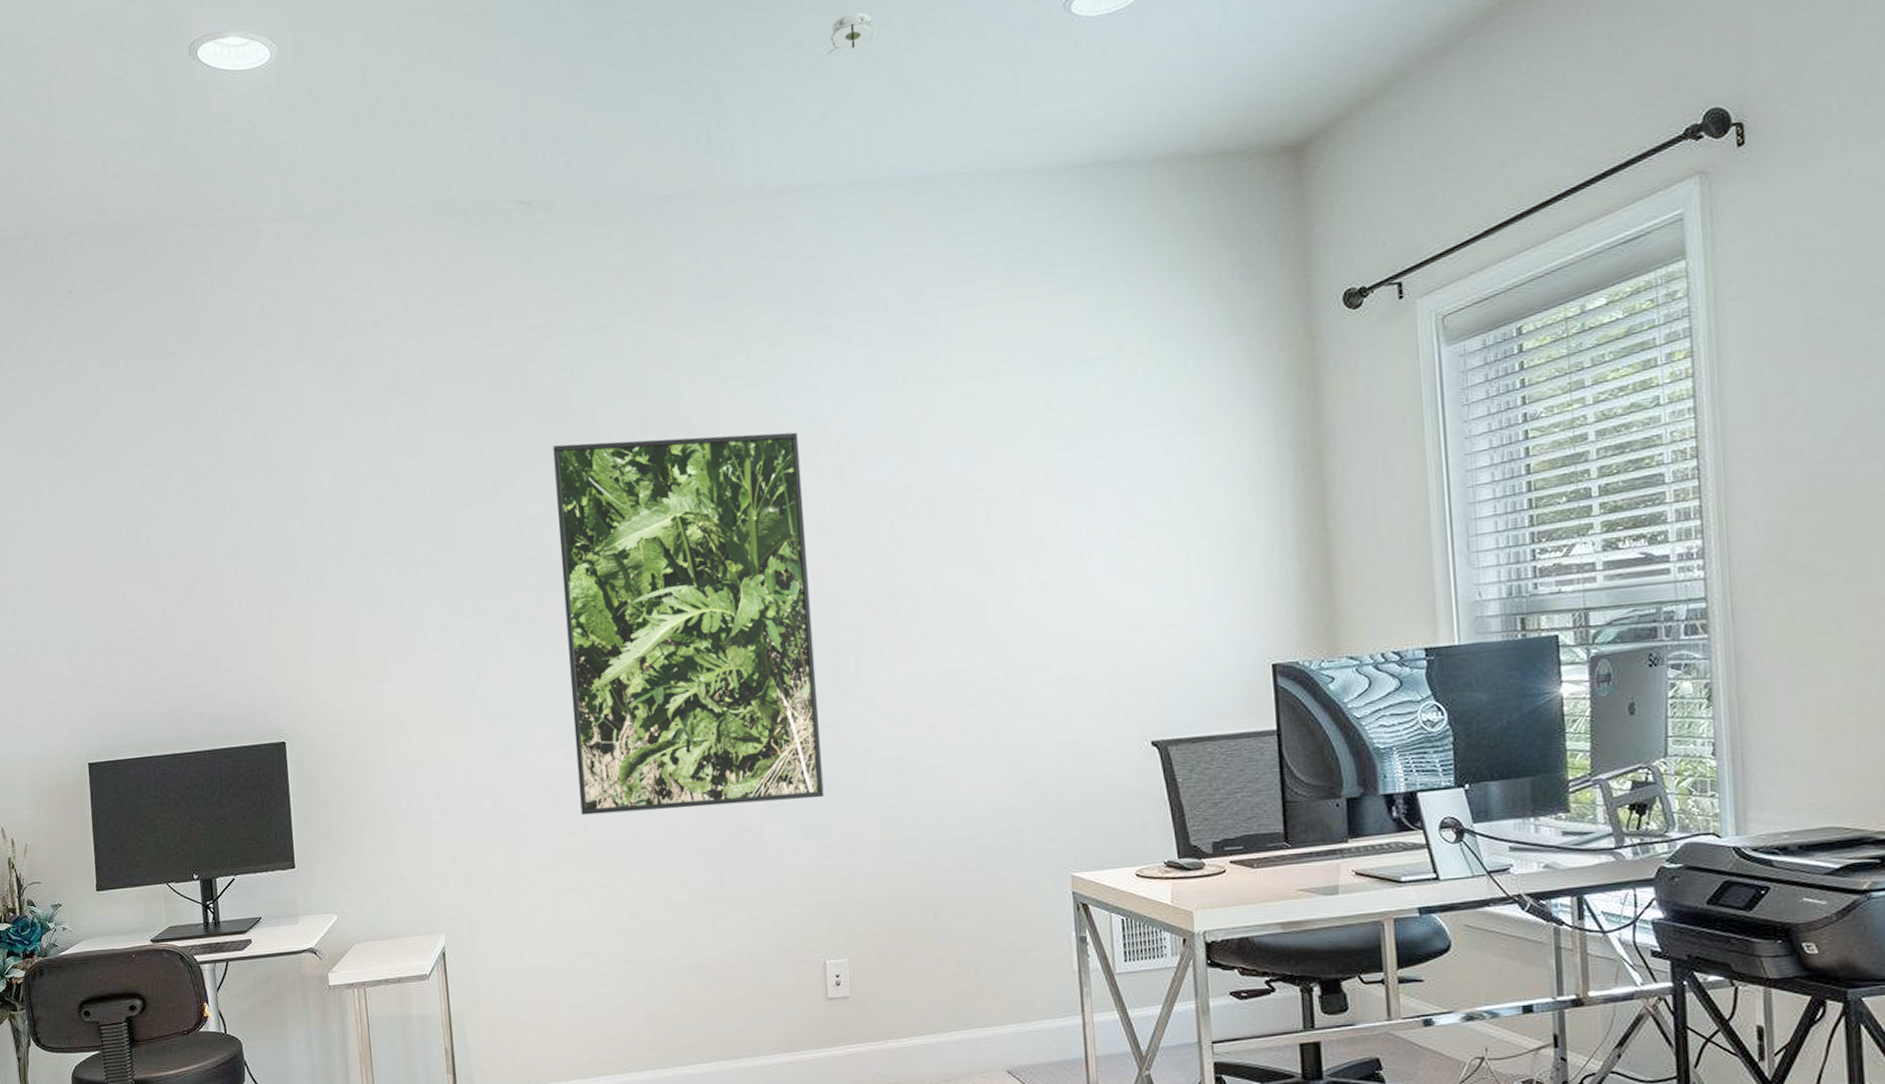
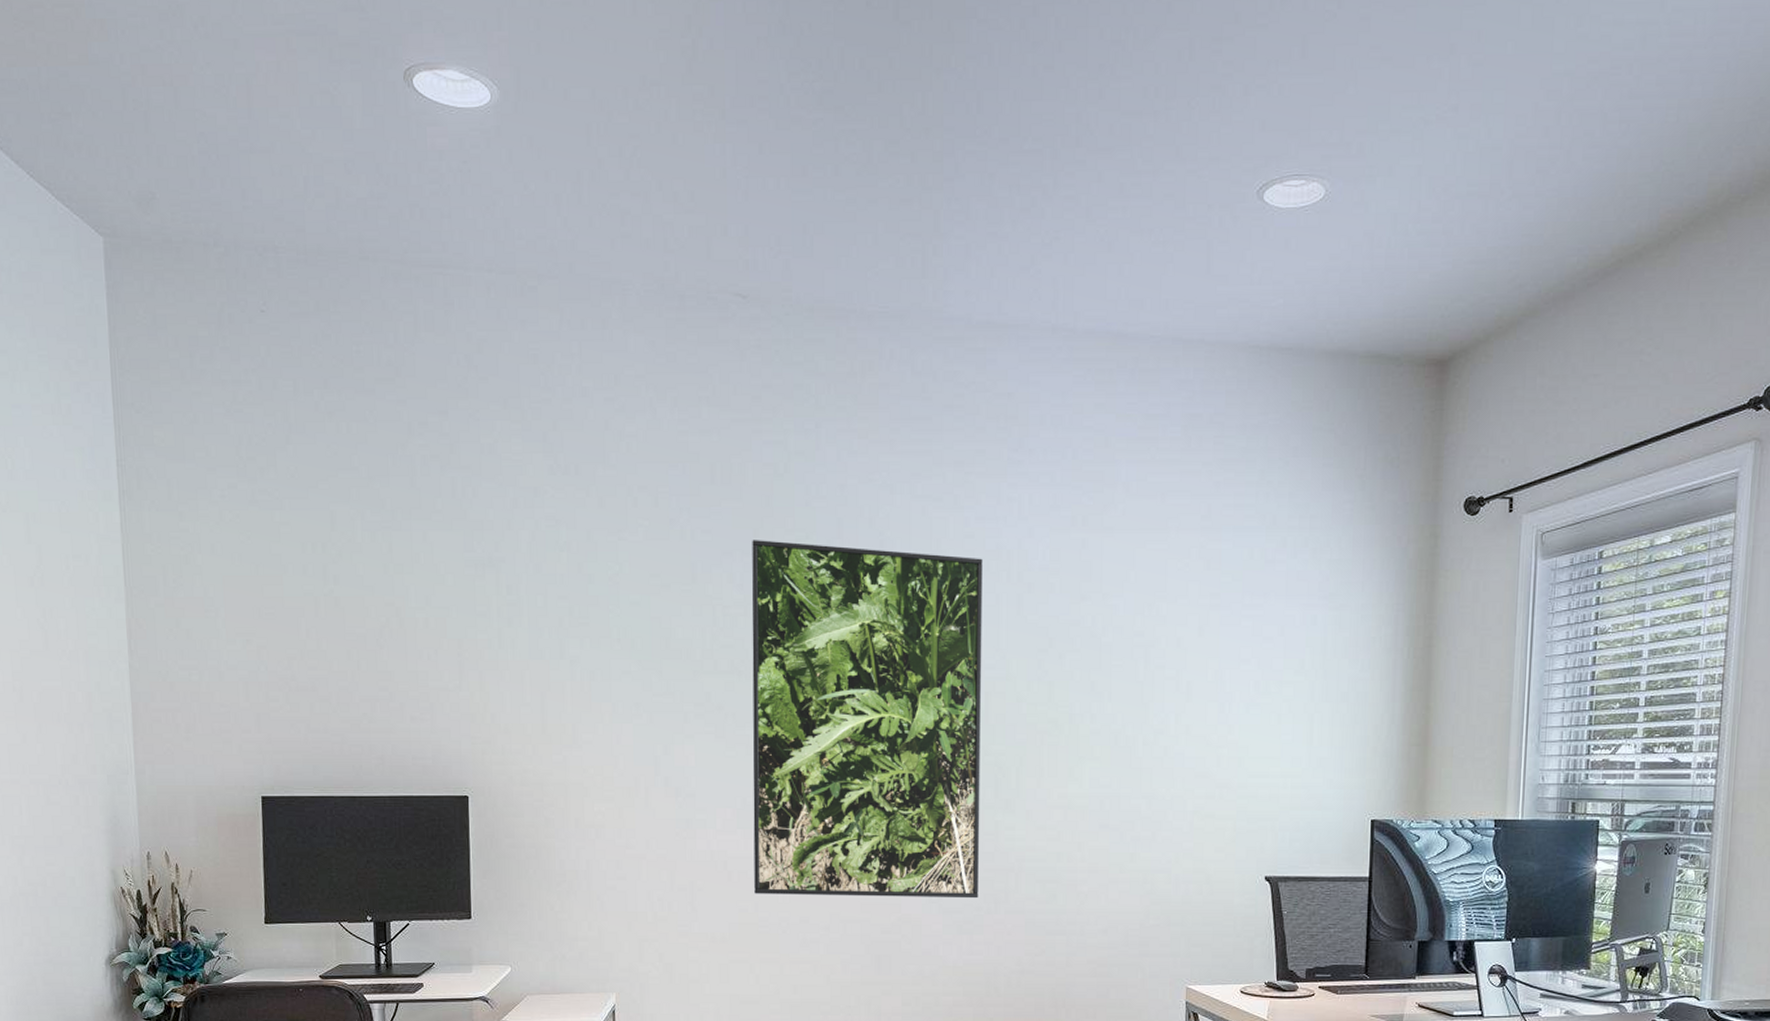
smoke detector: present [828,12,877,55] -> none [1042,163,1089,200]

